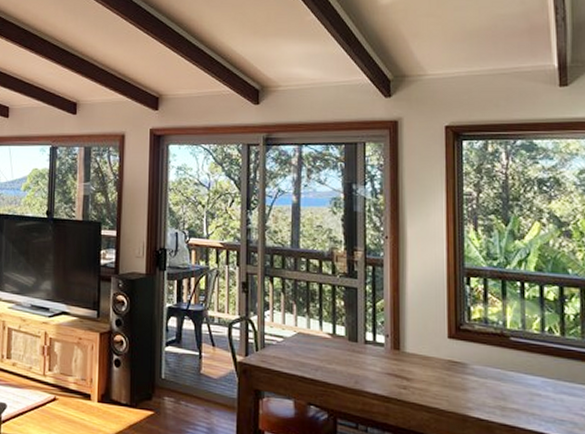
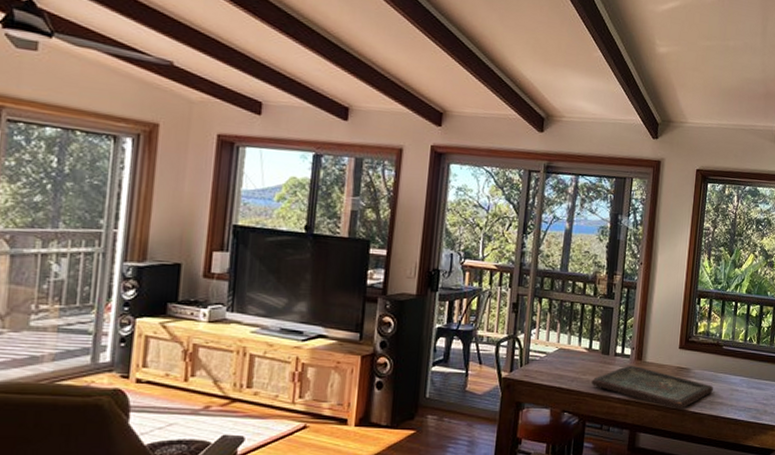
board game: none [340,355,503,414] -> present [591,365,713,410]

